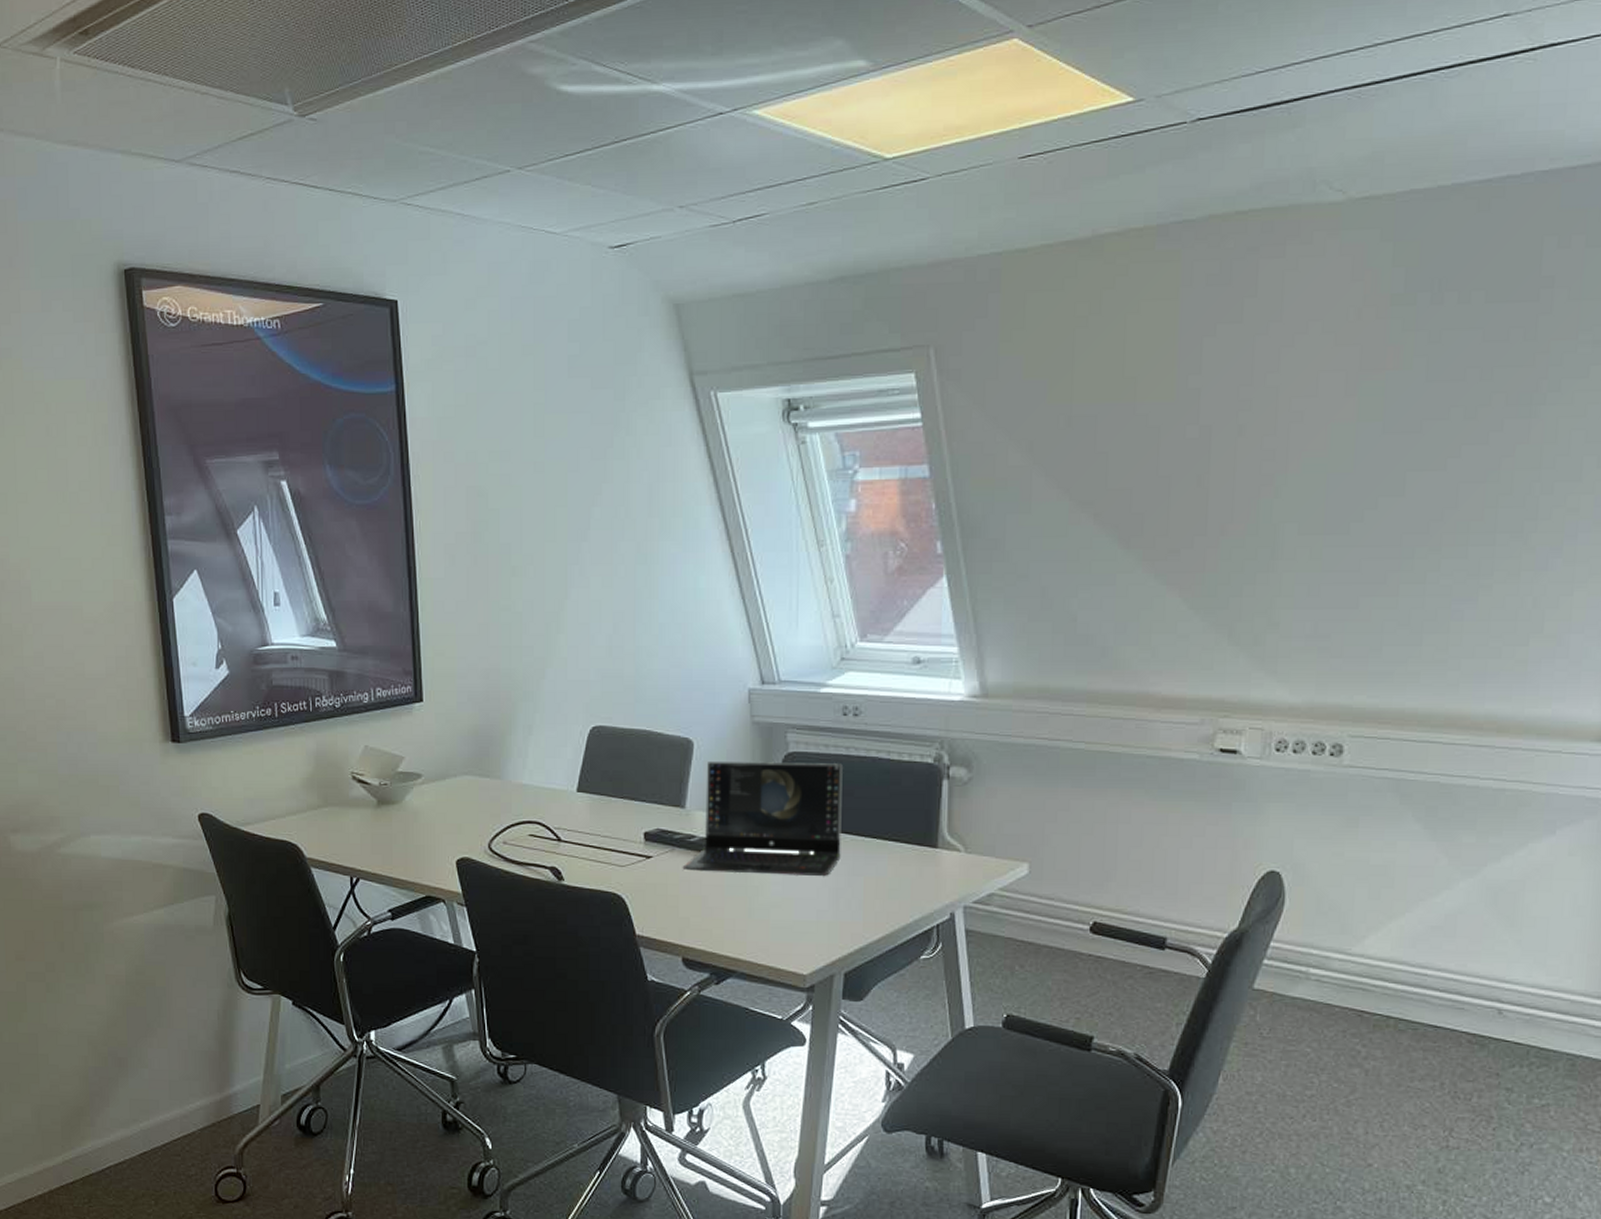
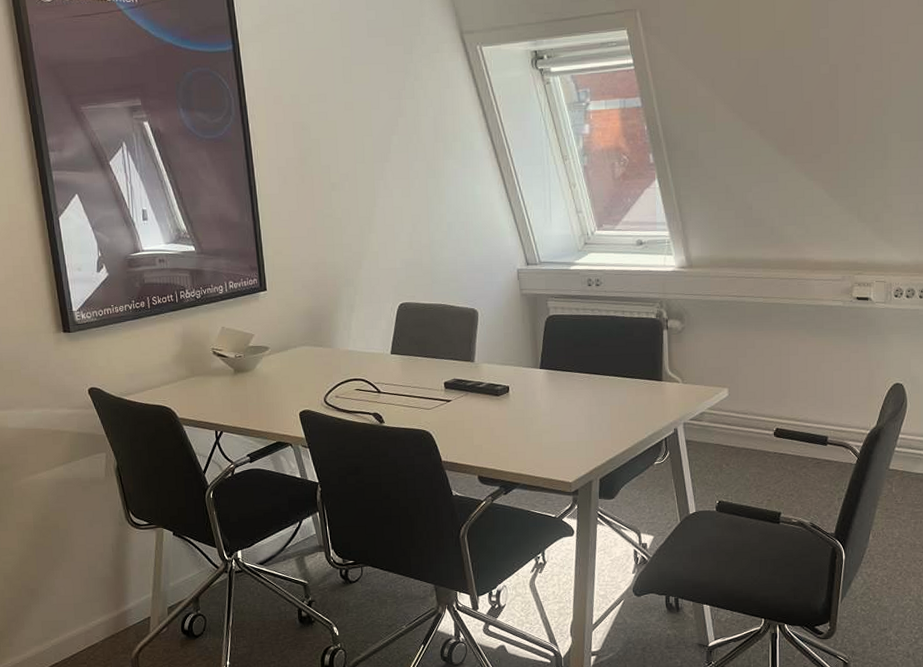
laptop computer: present [682,762,843,876] -> none [474,322,592,409]

